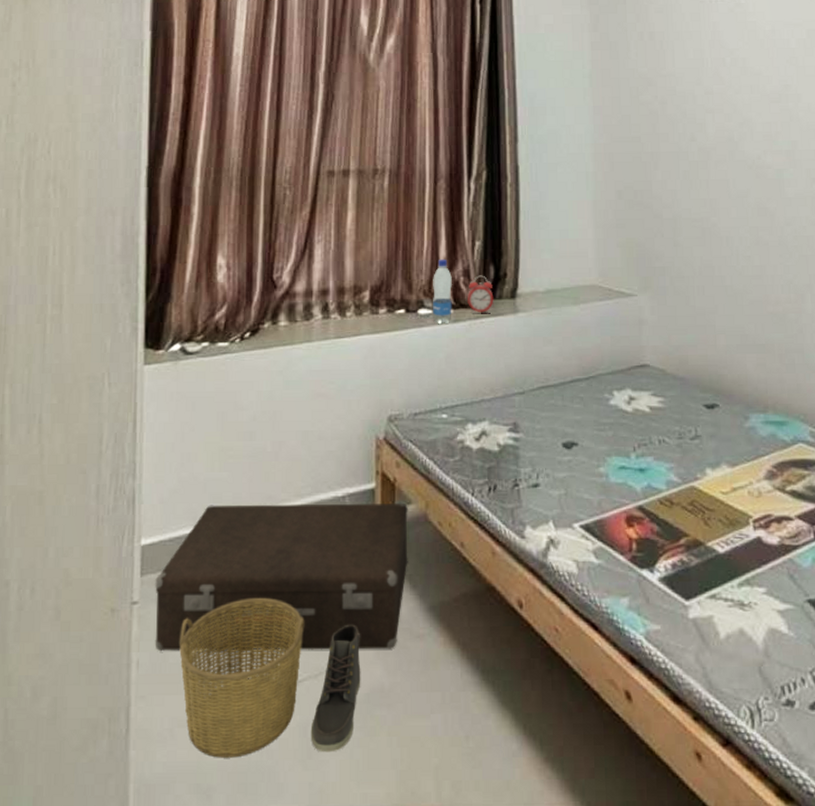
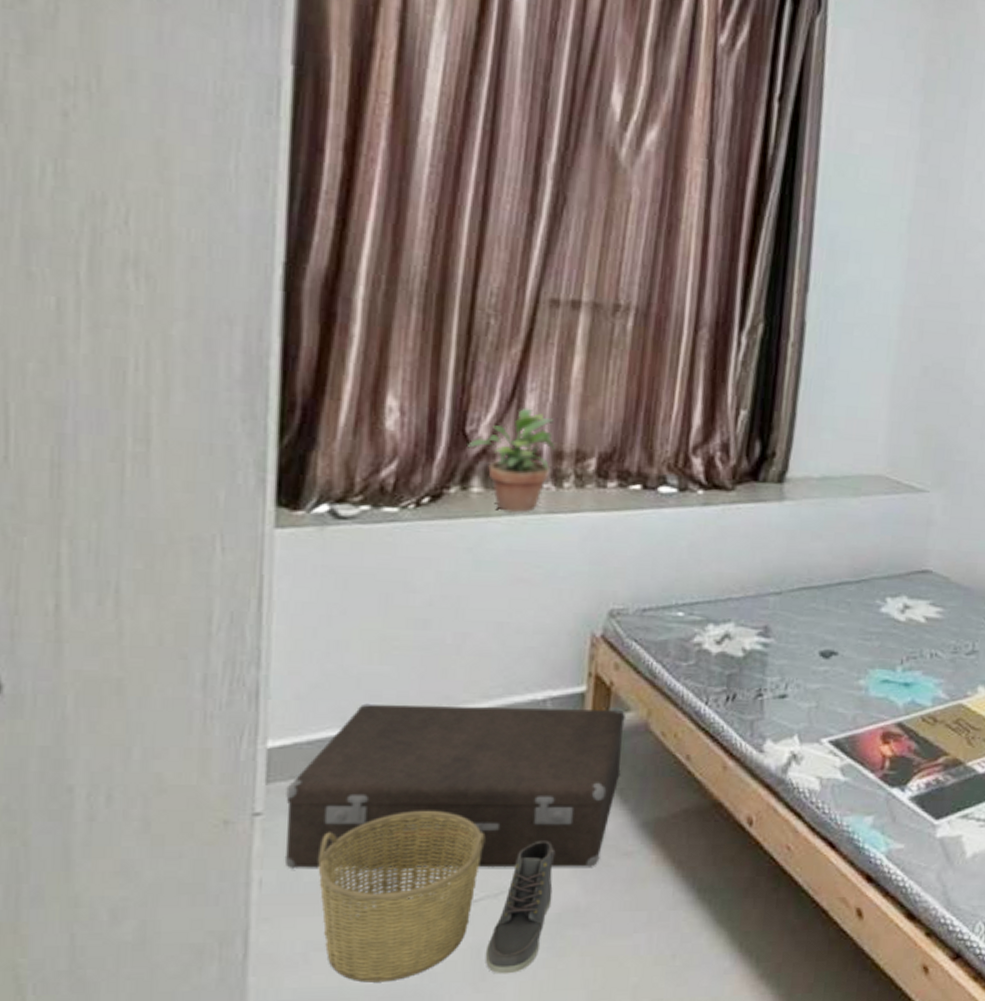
potted plant: none [275,255,339,341] -> present [468,407,556,515]
bottle: present [432,259,452,325] -> none [676,427,706,508]
alarm clock: present [468,275,494,314] -> none [723,451,757,499]

